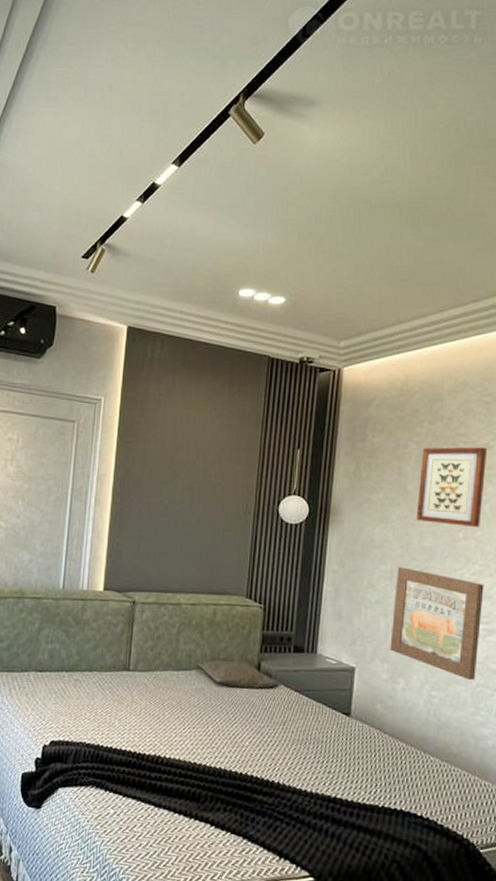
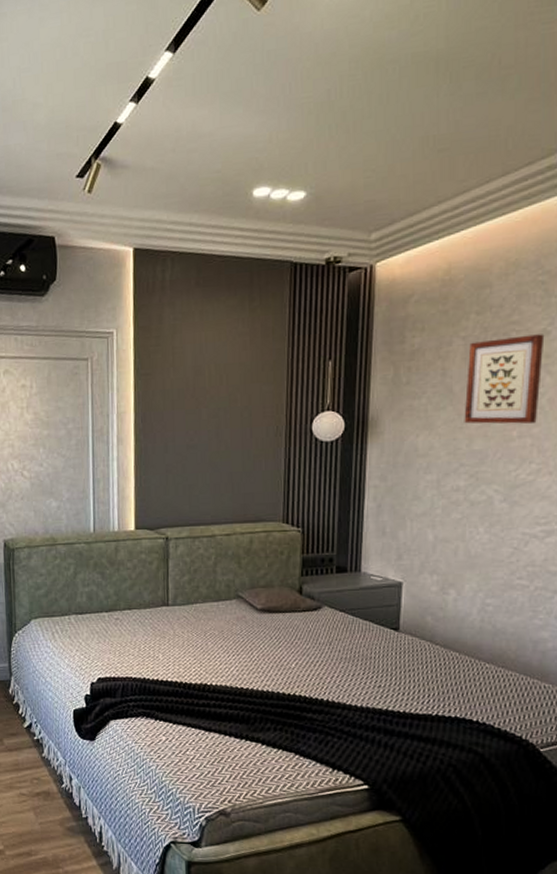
wall art: present [390,567,484,680] -> none [439,474,542,584]

